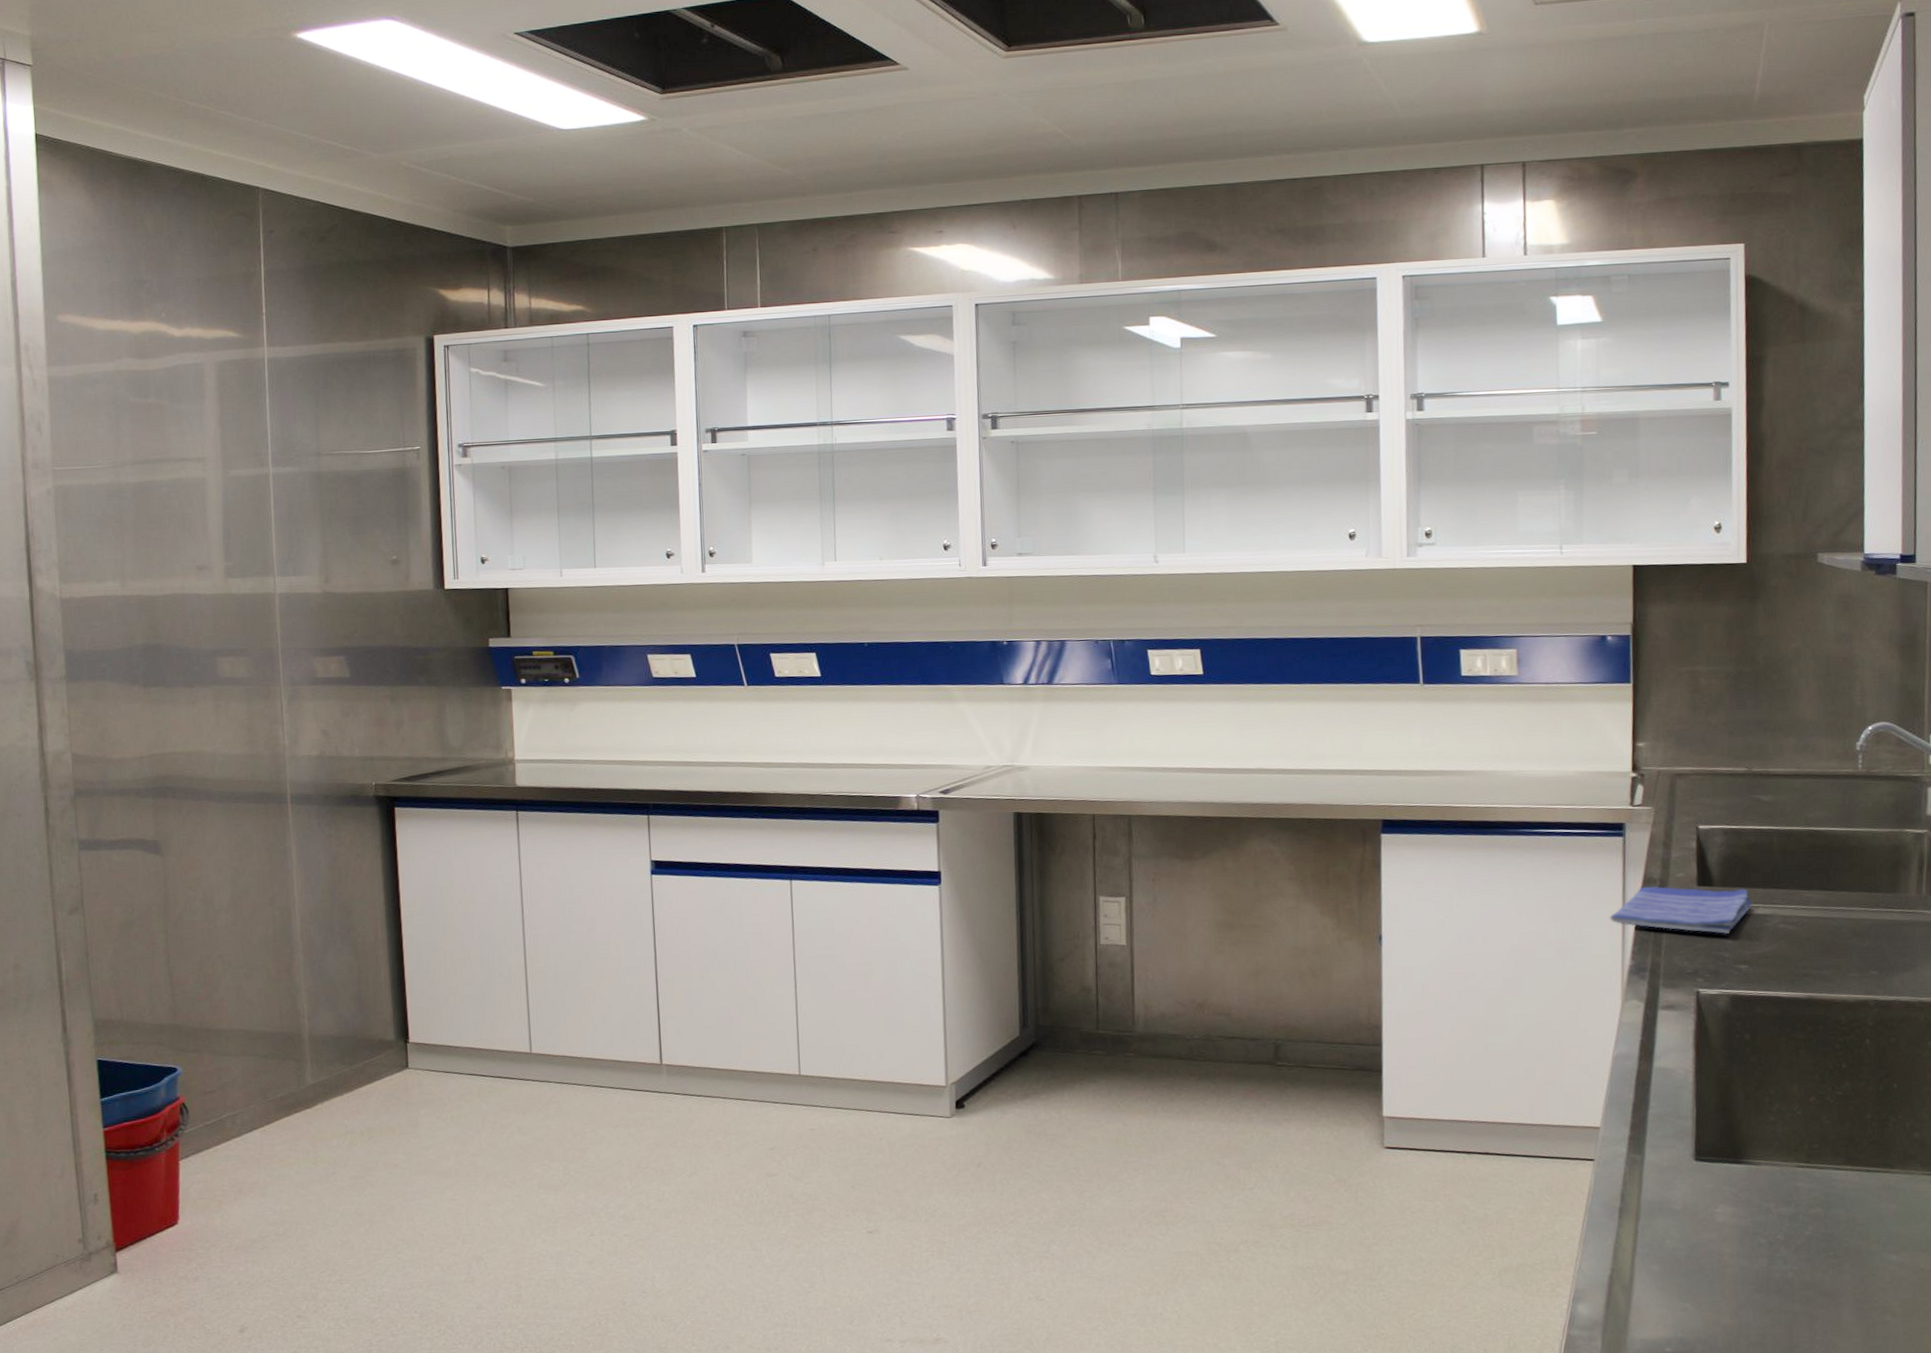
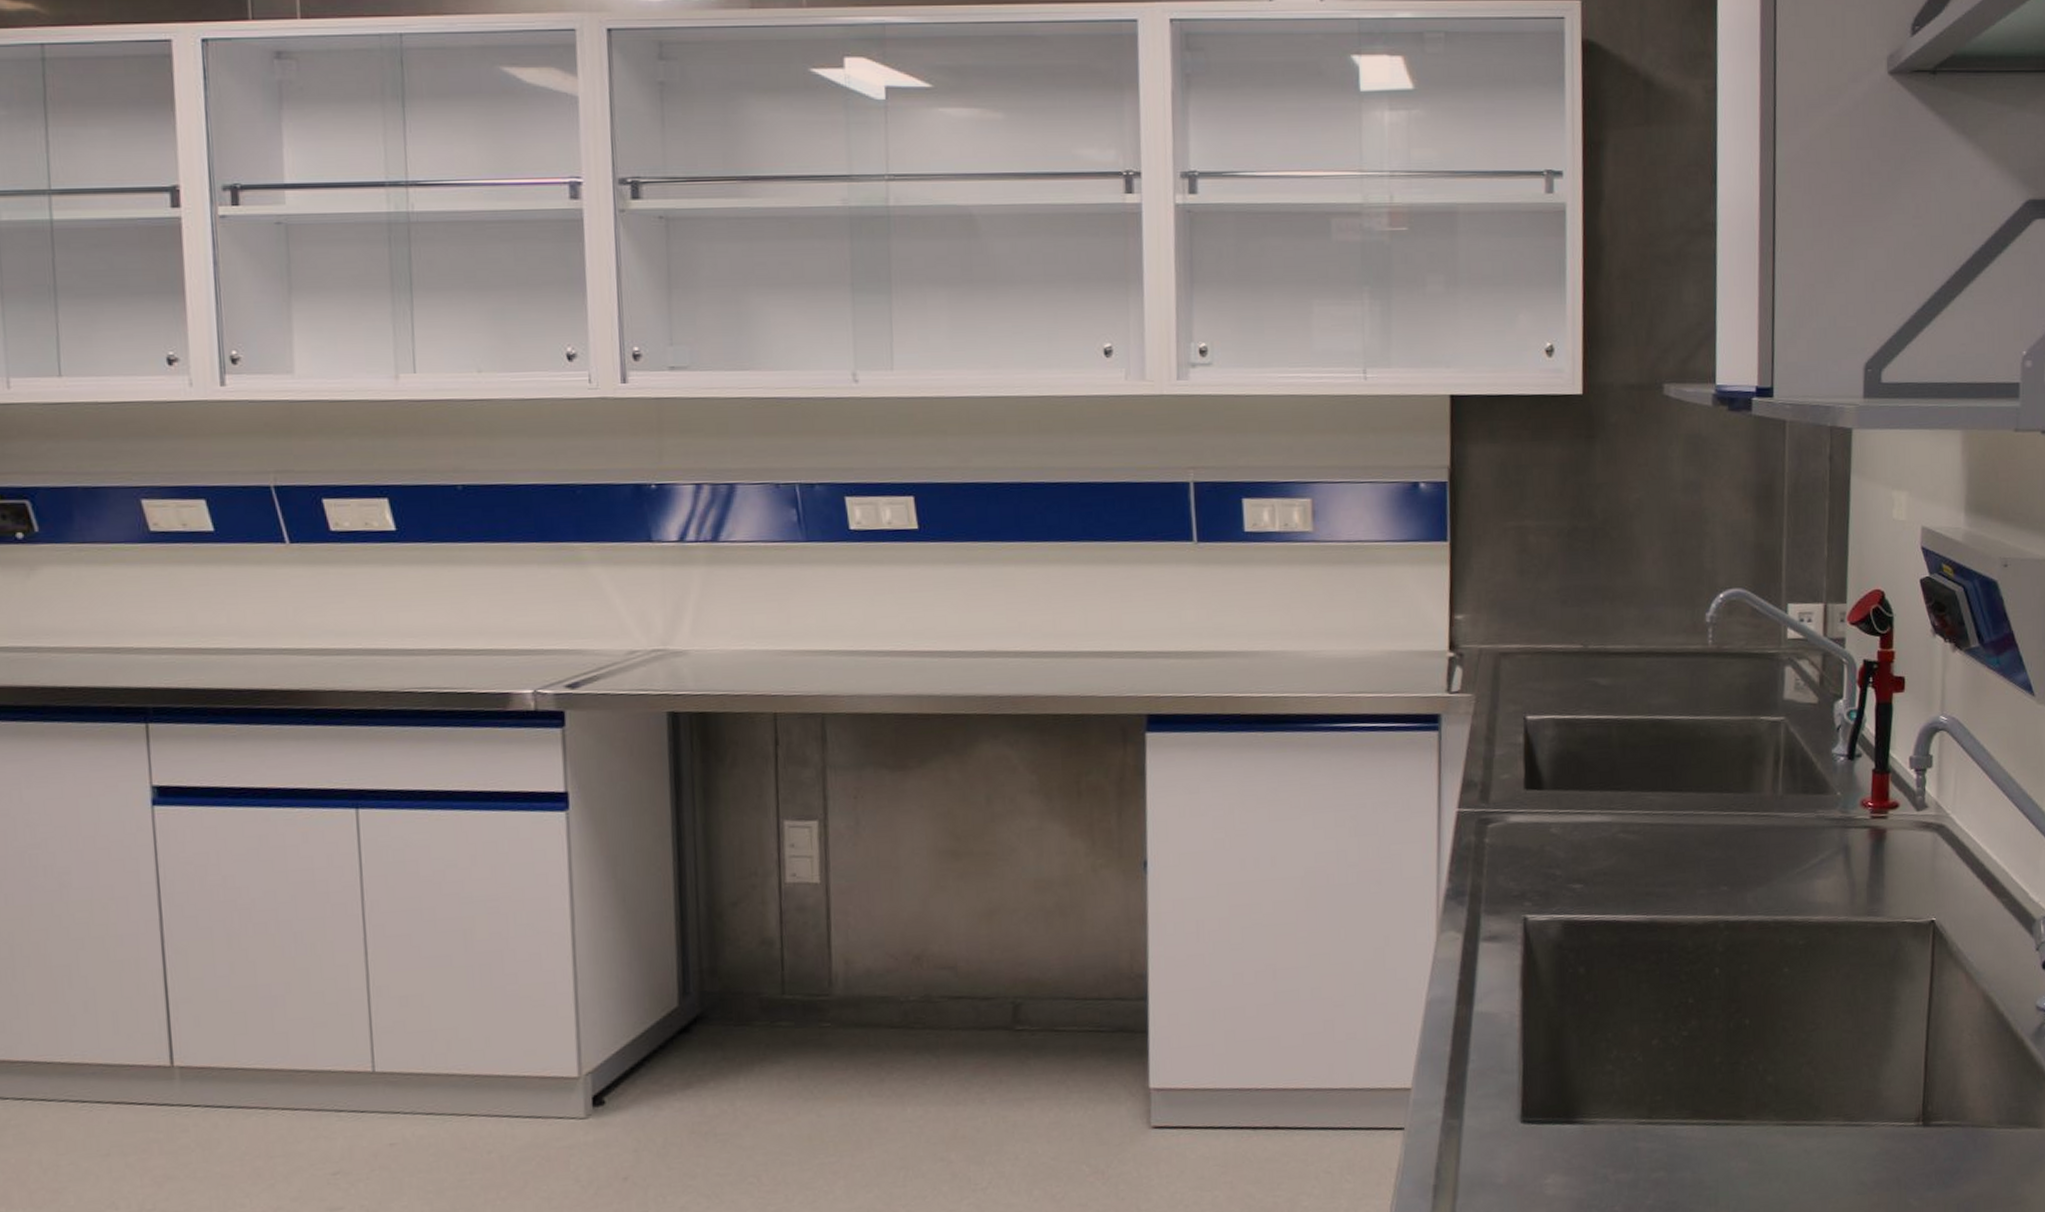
dish towel: present [1609,886,1752,935] -> none [1422,791,1588,848]

